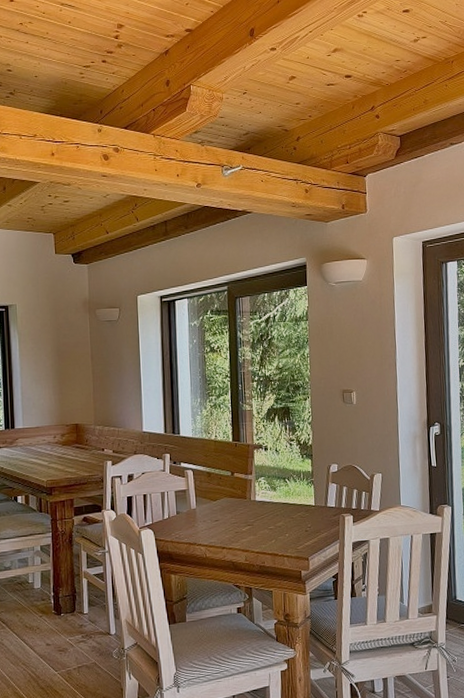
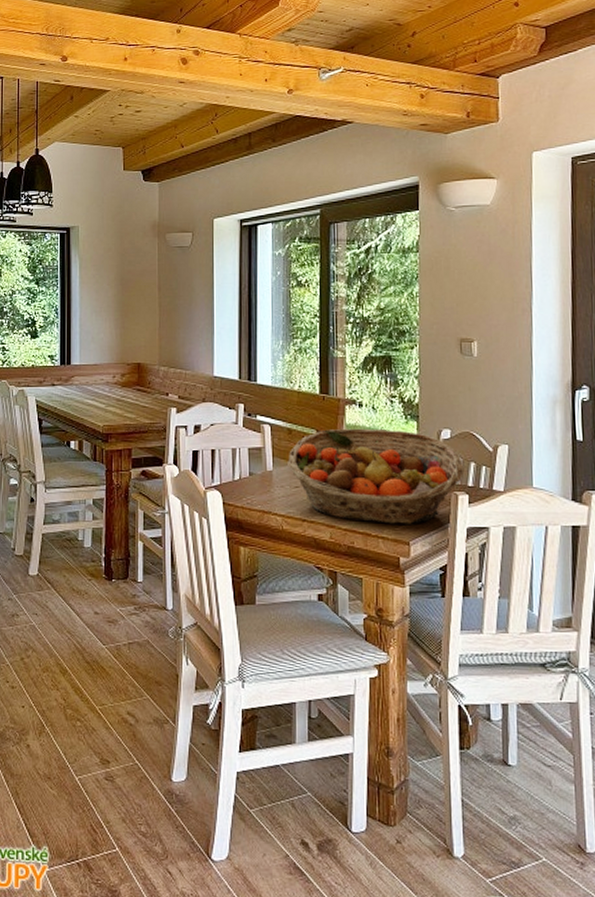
fruit basket: none [208,467,349,545] -> present [288,428,464,524]

